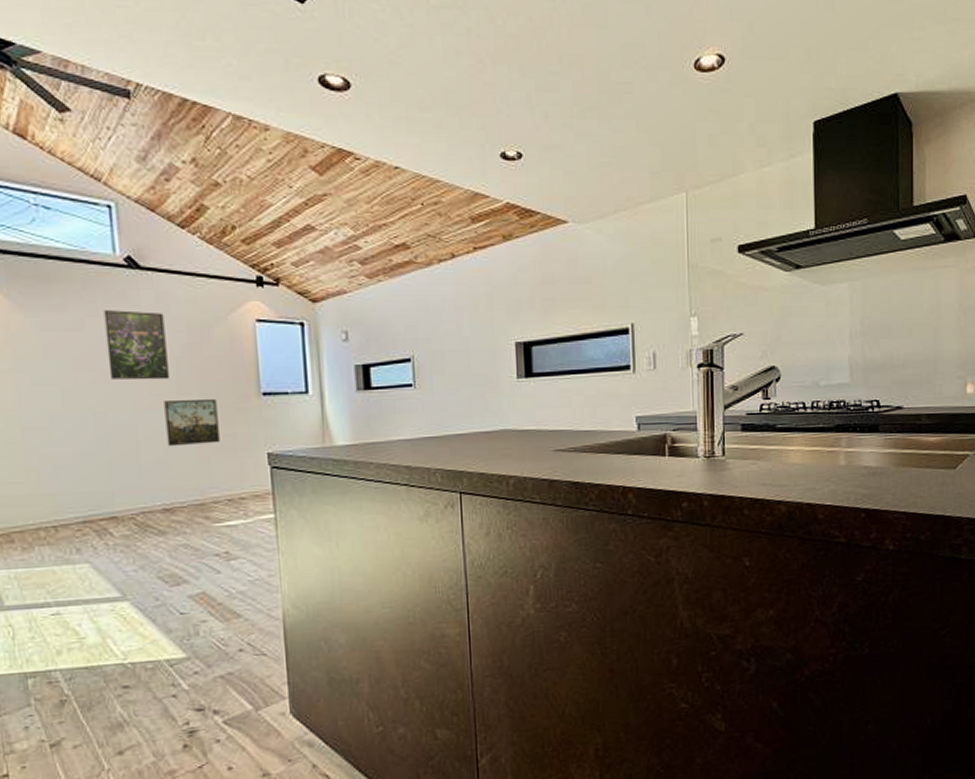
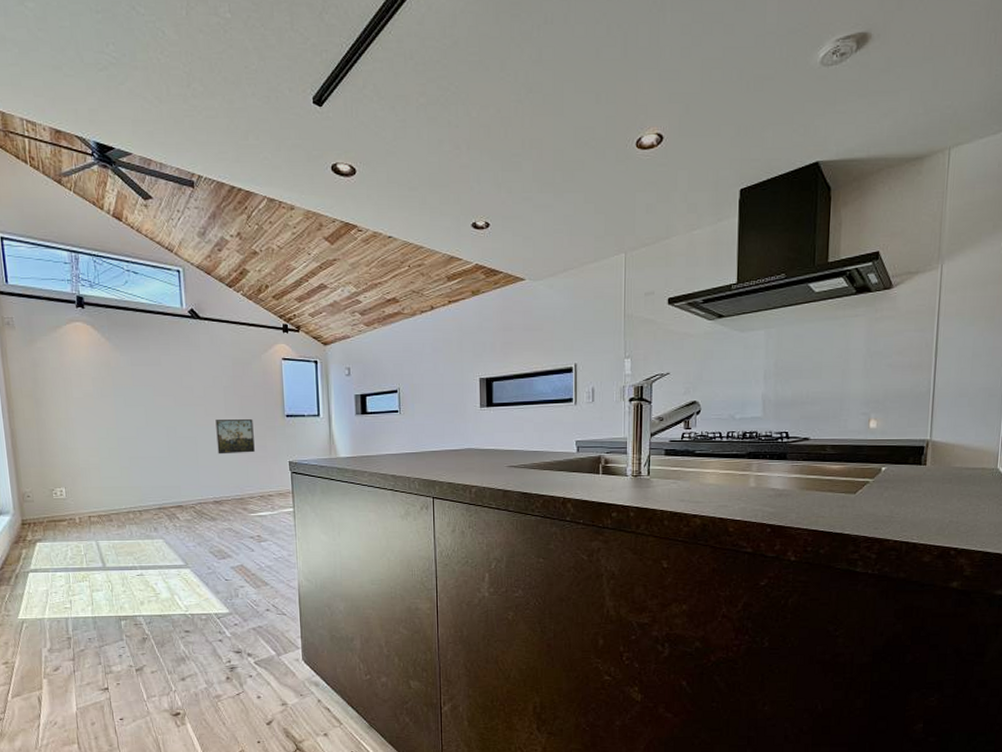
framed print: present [103,310,169,380] -> none [174,350,219,404]

